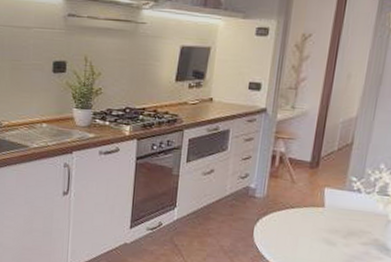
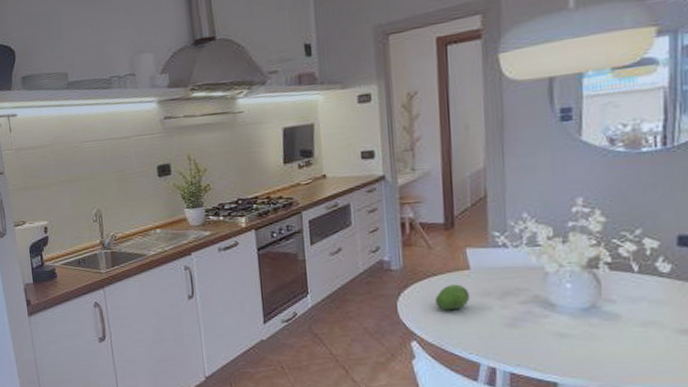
fruit: none [288,218,320,241] -> present [435,284,470,310]

